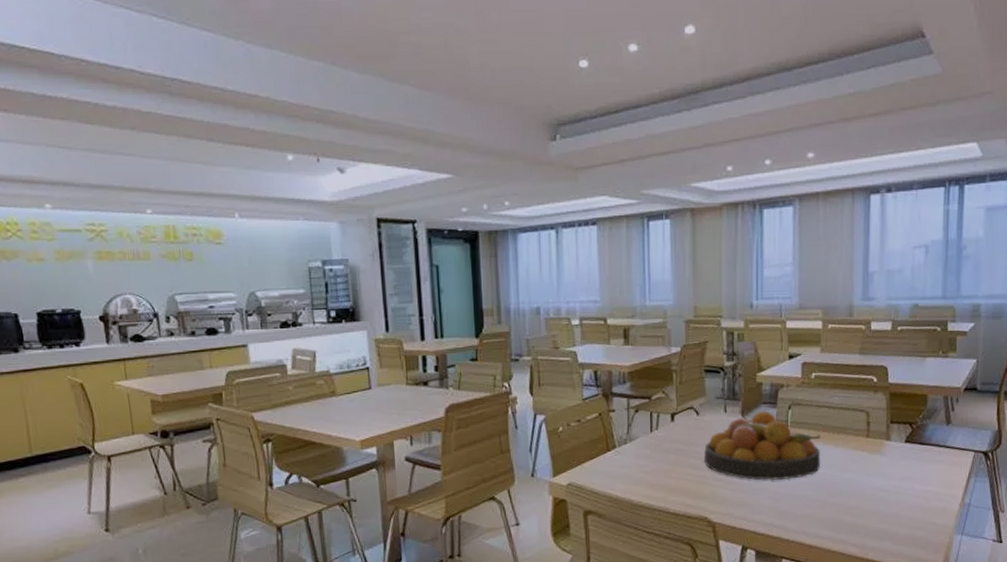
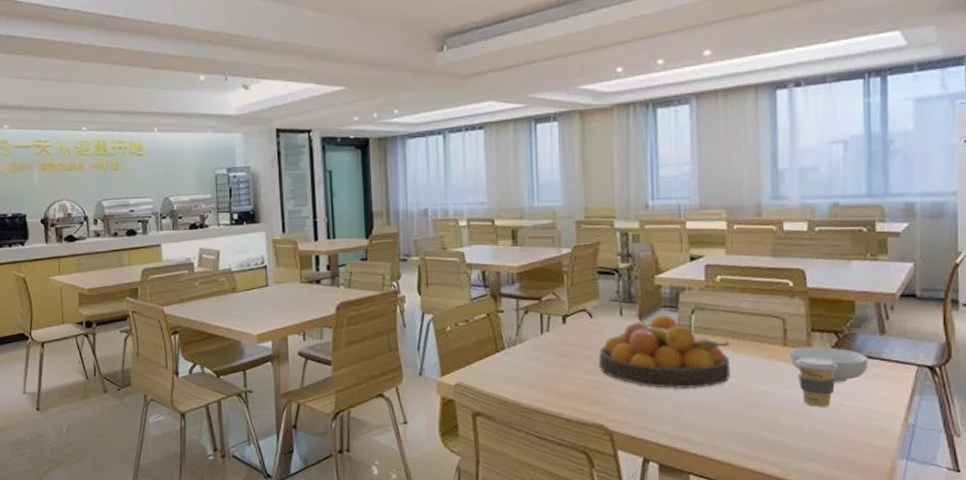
cereal bowl: none [872,437,936,469] -> present [791,347,869,383]
coffee cup: none [876,446,911,492] -> present [795,356,838,407]

